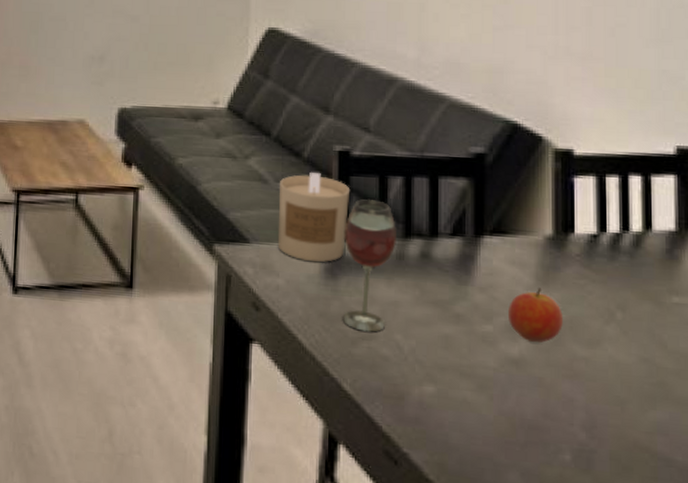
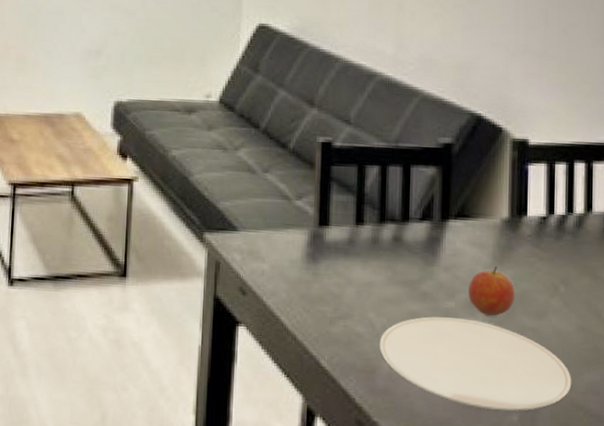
candle: present [277,173,351,262] -> none [264,163,332,248]
wineglass: present [342,199,396,332] -> none [322,188,372,312]
plate: none [407,340,634,450] -> present [379,316,572,411]

